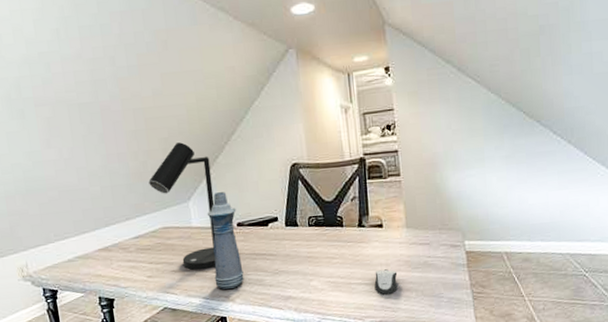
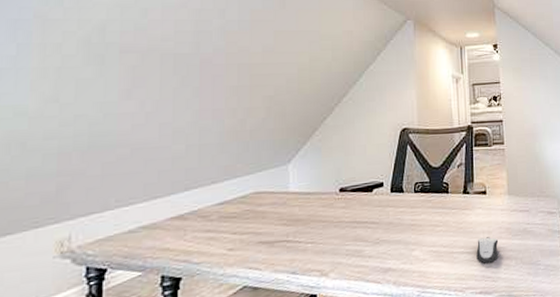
desk lamp: present [148,142,216,271] -> none [245,101,317,242]
bottle: present [207,192,244,290] -> none [307,155,341,263]

